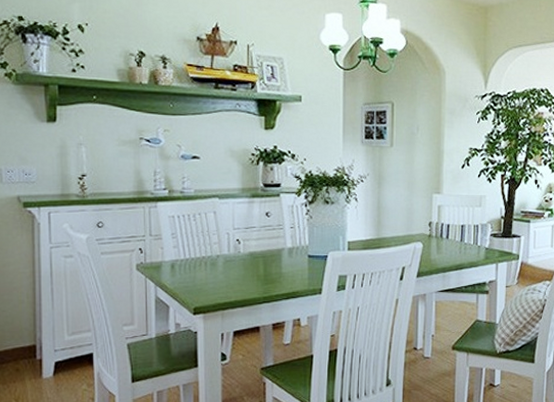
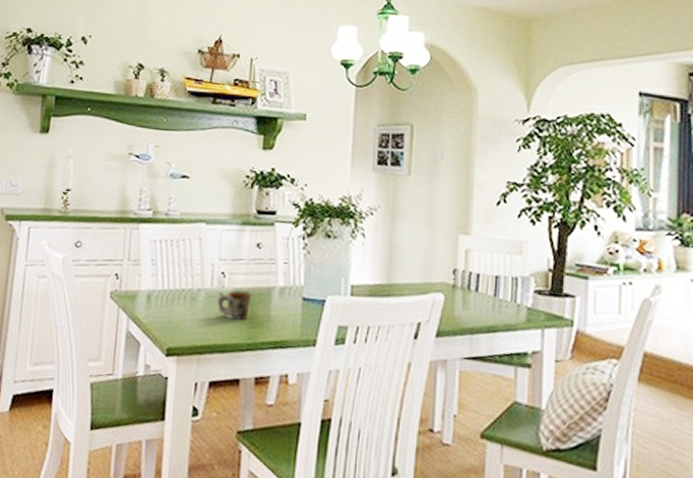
mug: none [235,254,265,278] -> present [217,290,252,320]

